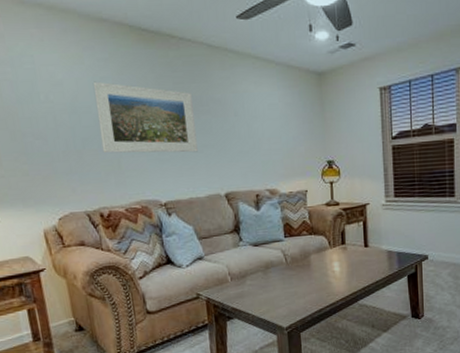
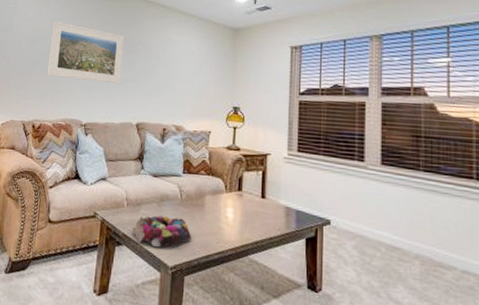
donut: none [241,281,303,313] -> present [132,216,192,248]

